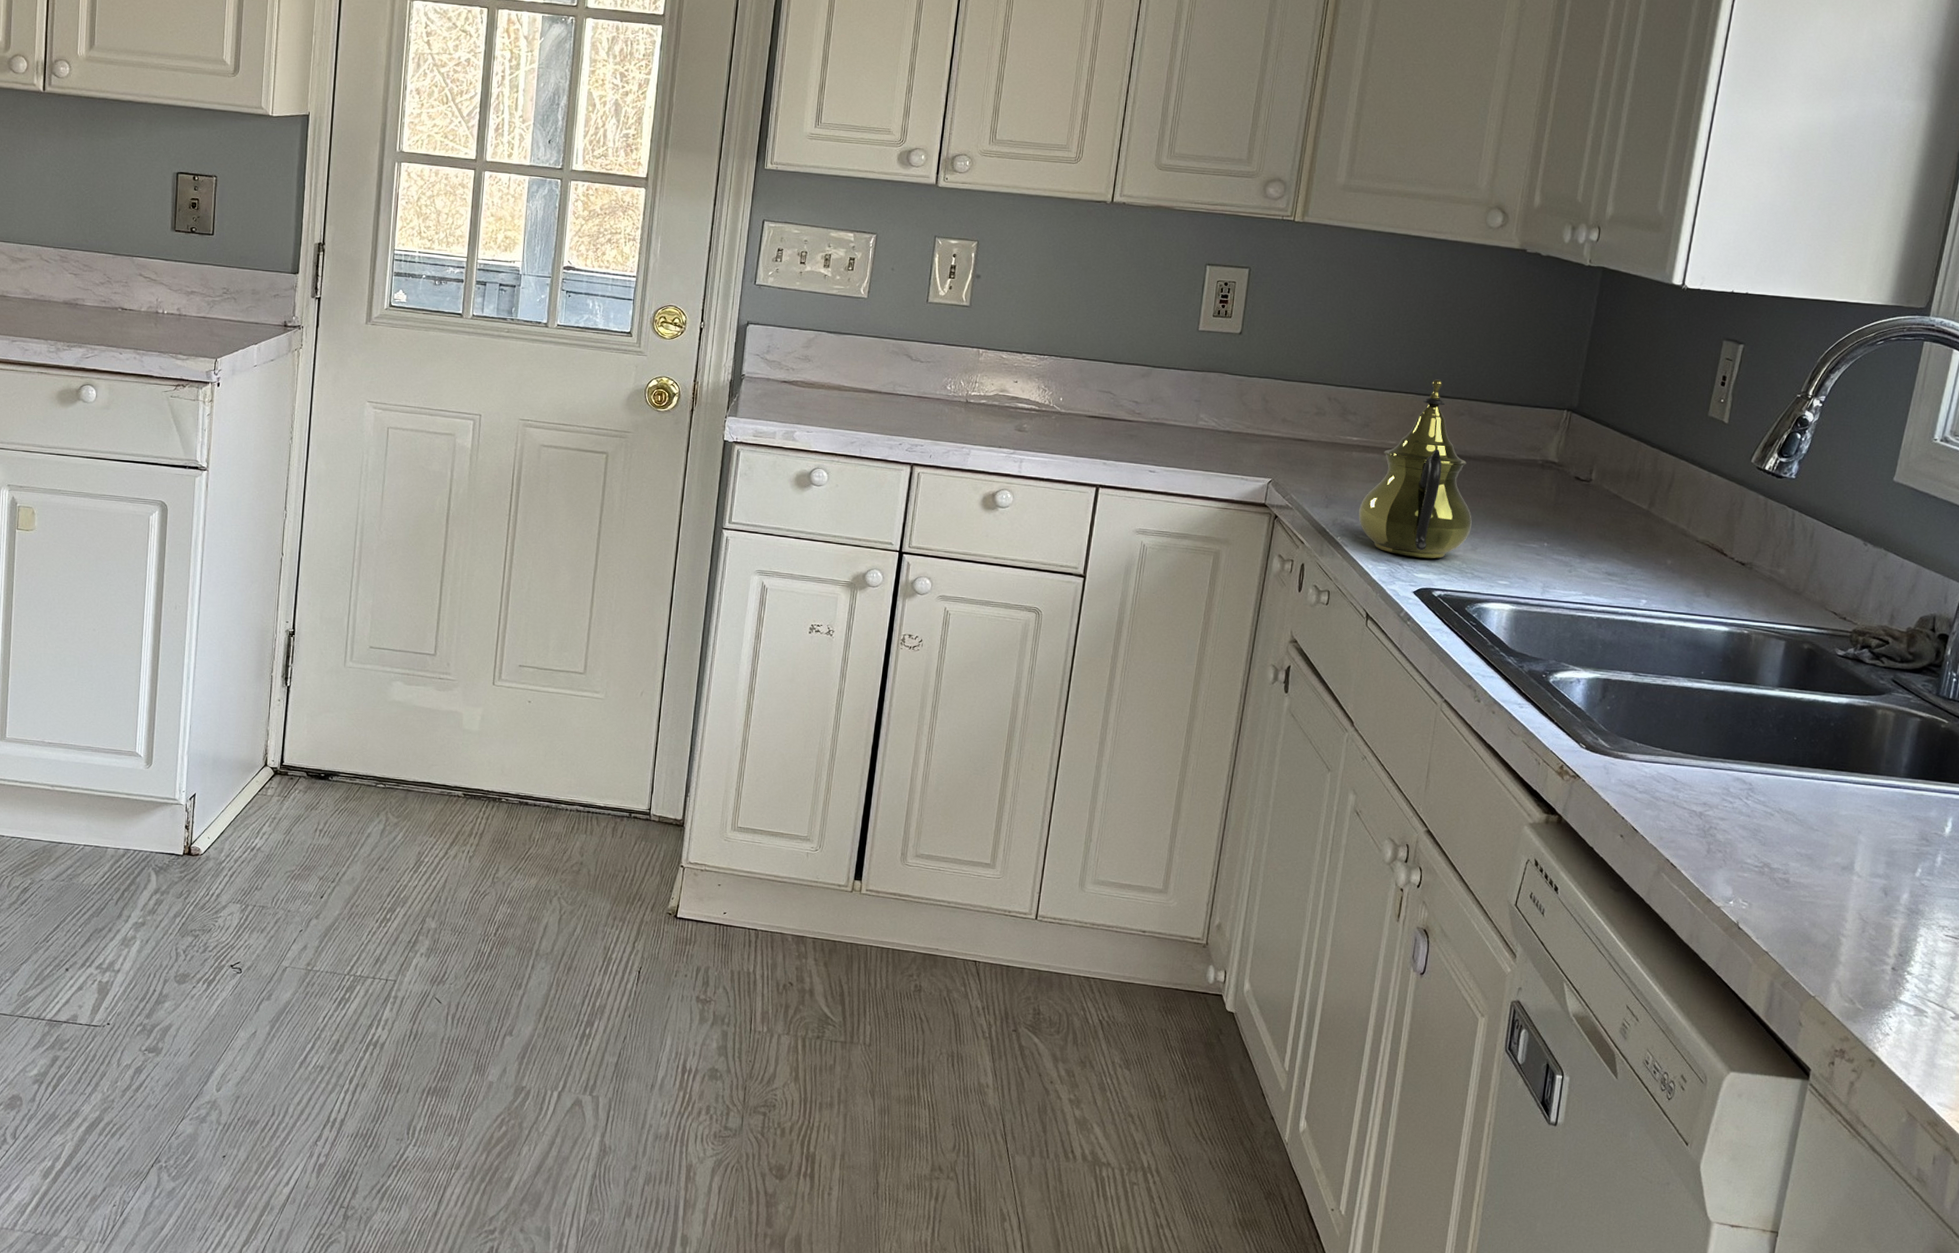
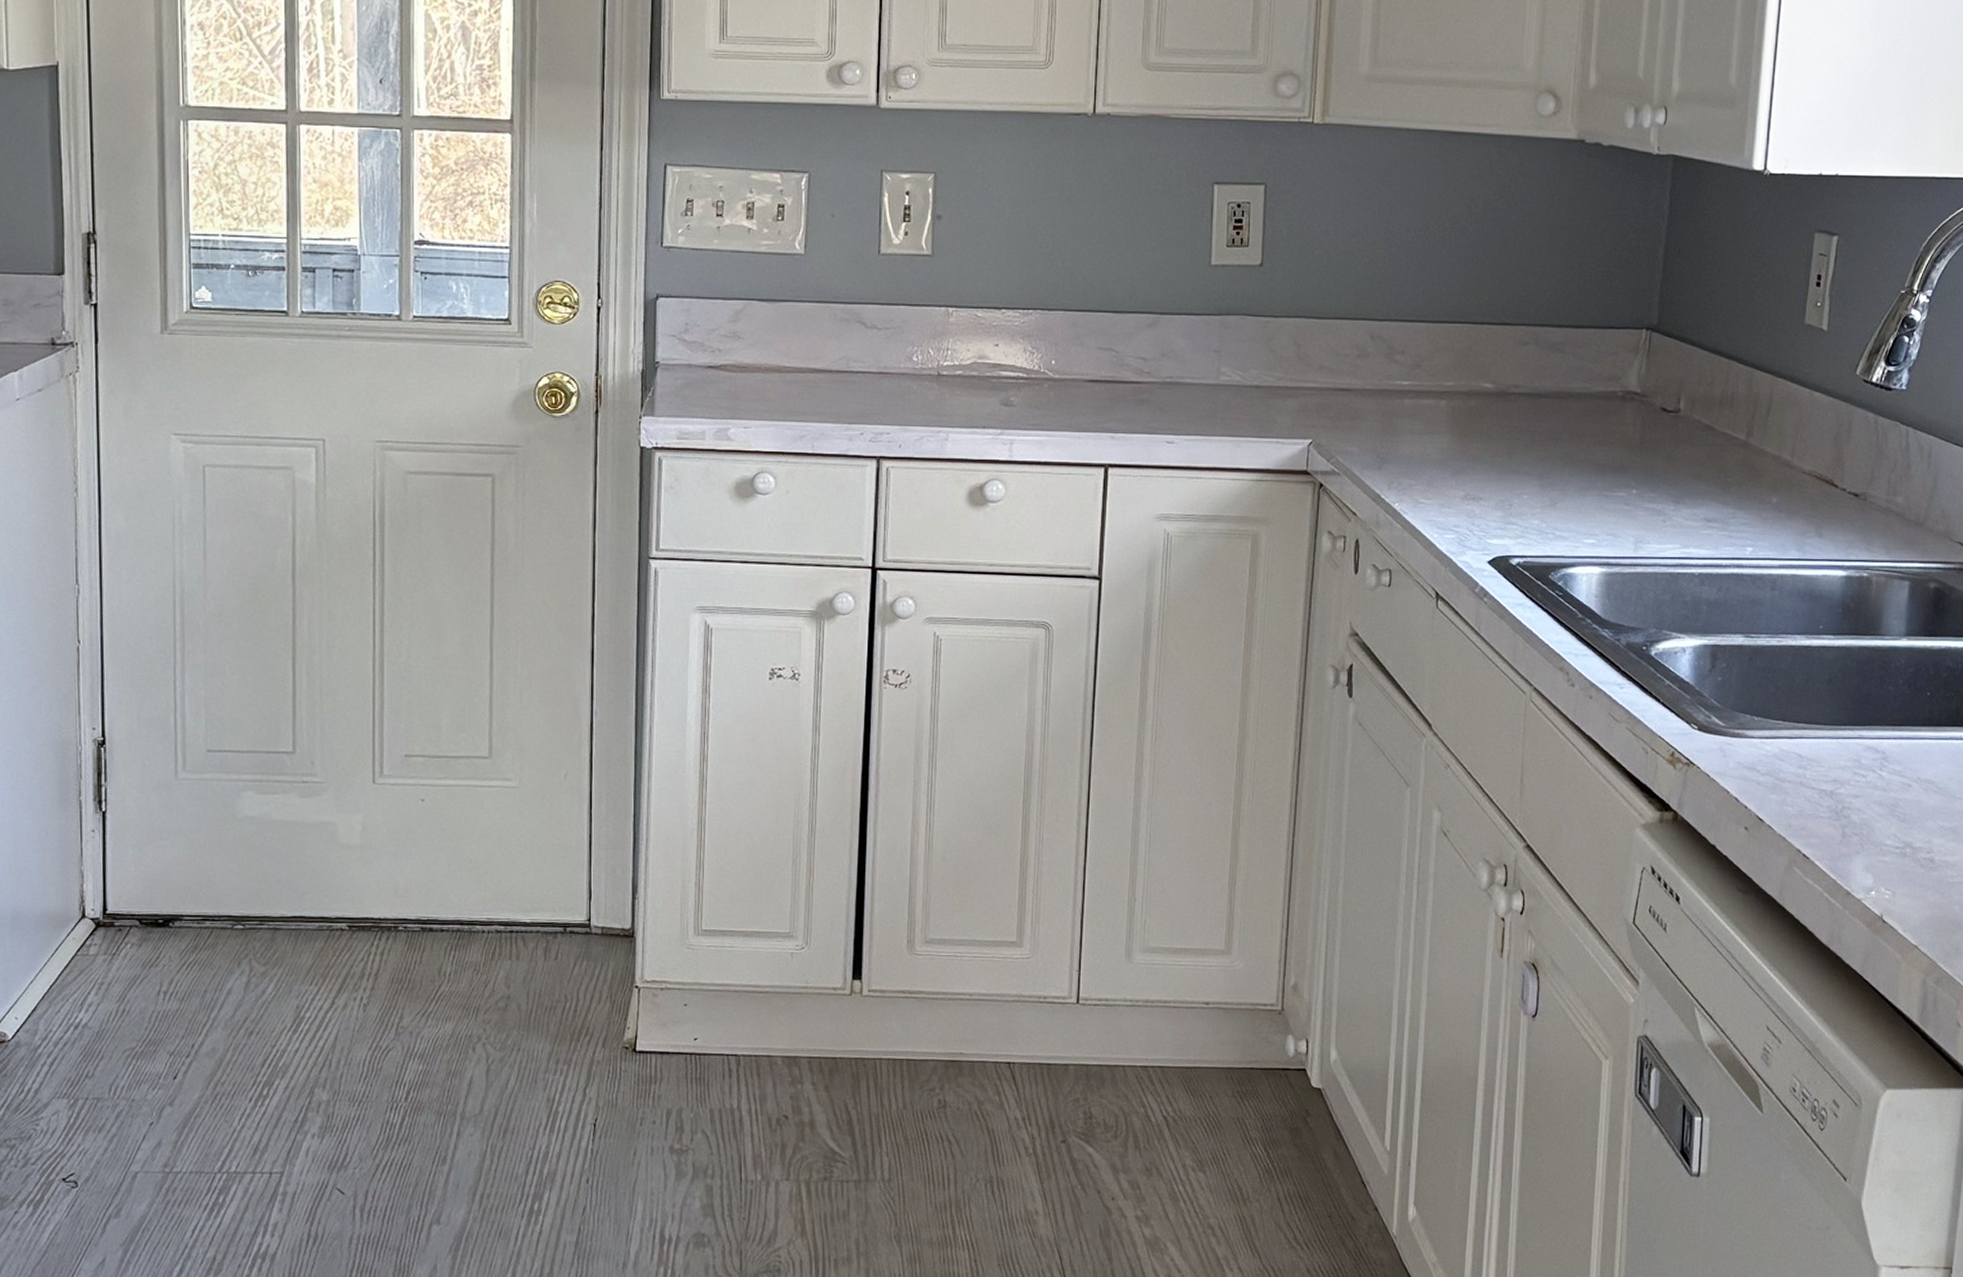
teapot: present [1358,379,1472,559] -> none [1417,304,1548,520]

